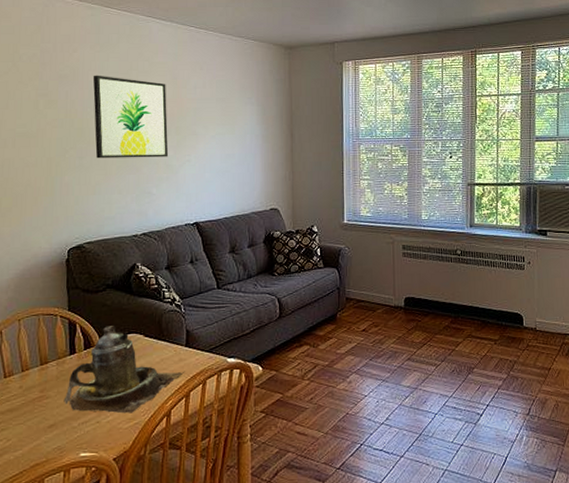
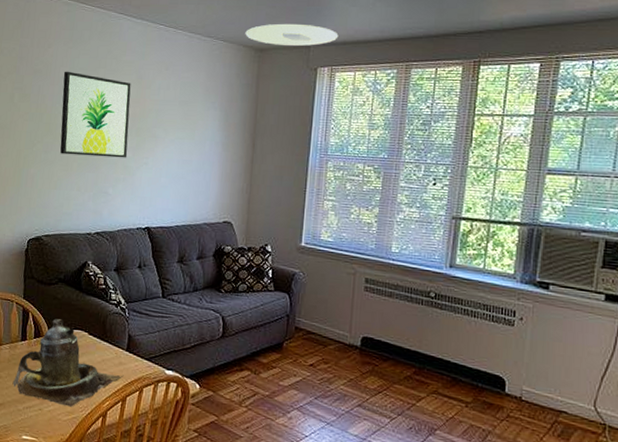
ceiling light: none [274,23,358,43] -> present [245,23,339,46]

